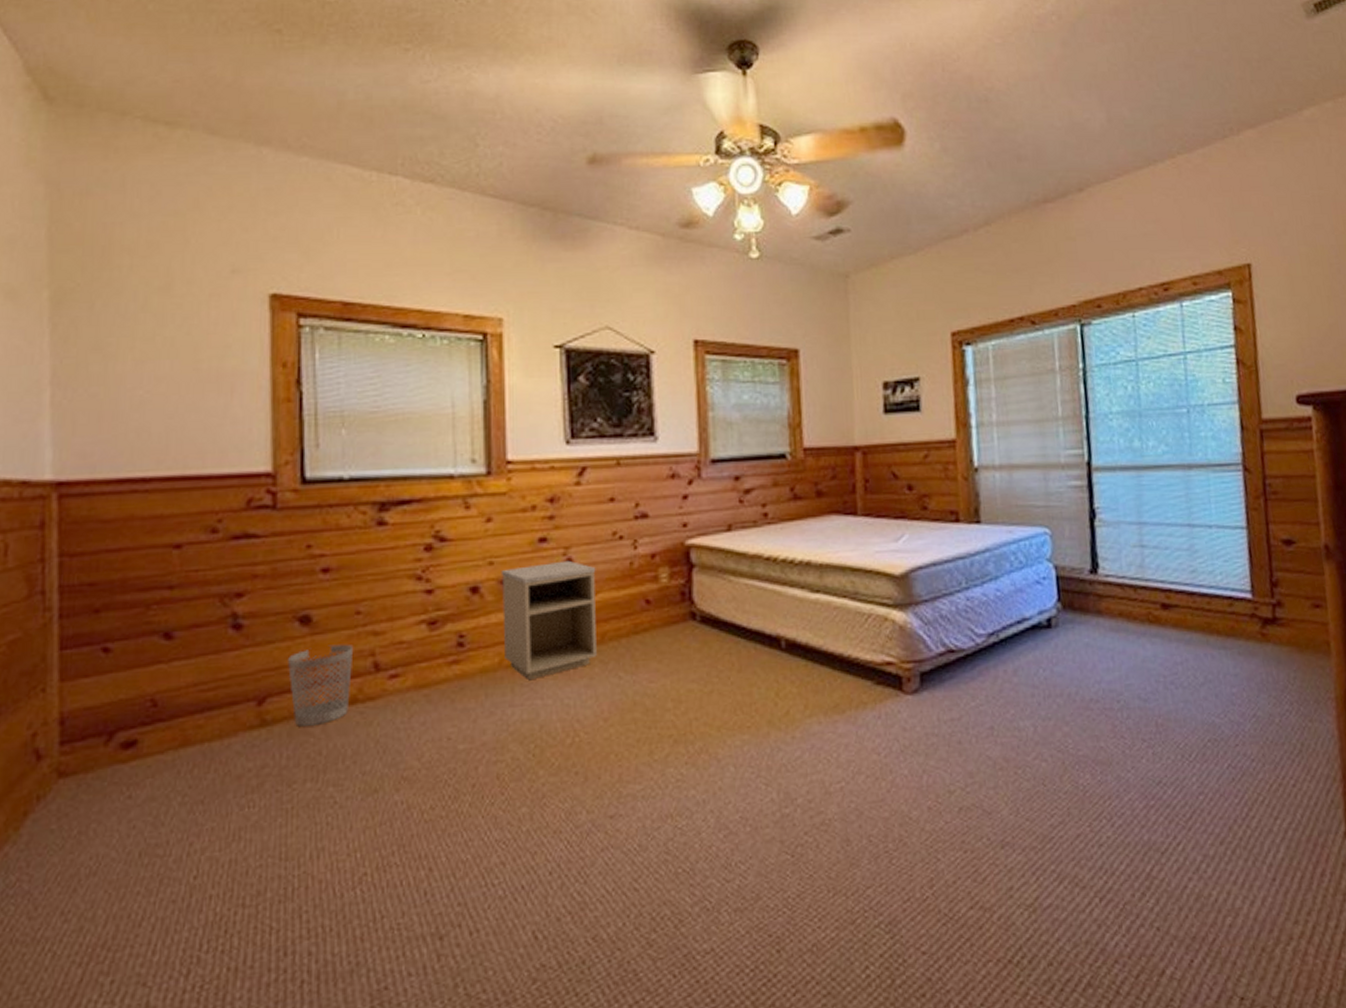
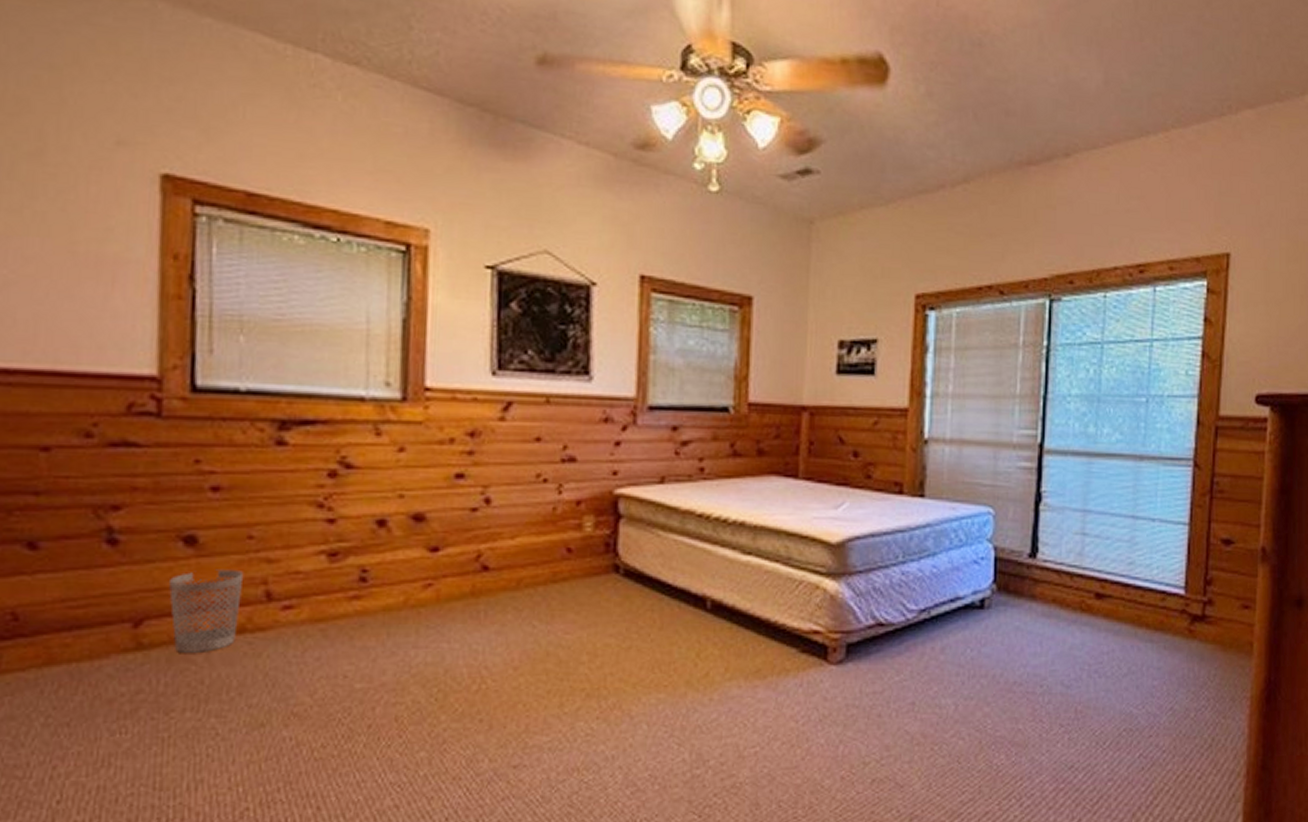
nightstand: present [501,560,597,681] -> none [410,500,516,623]

